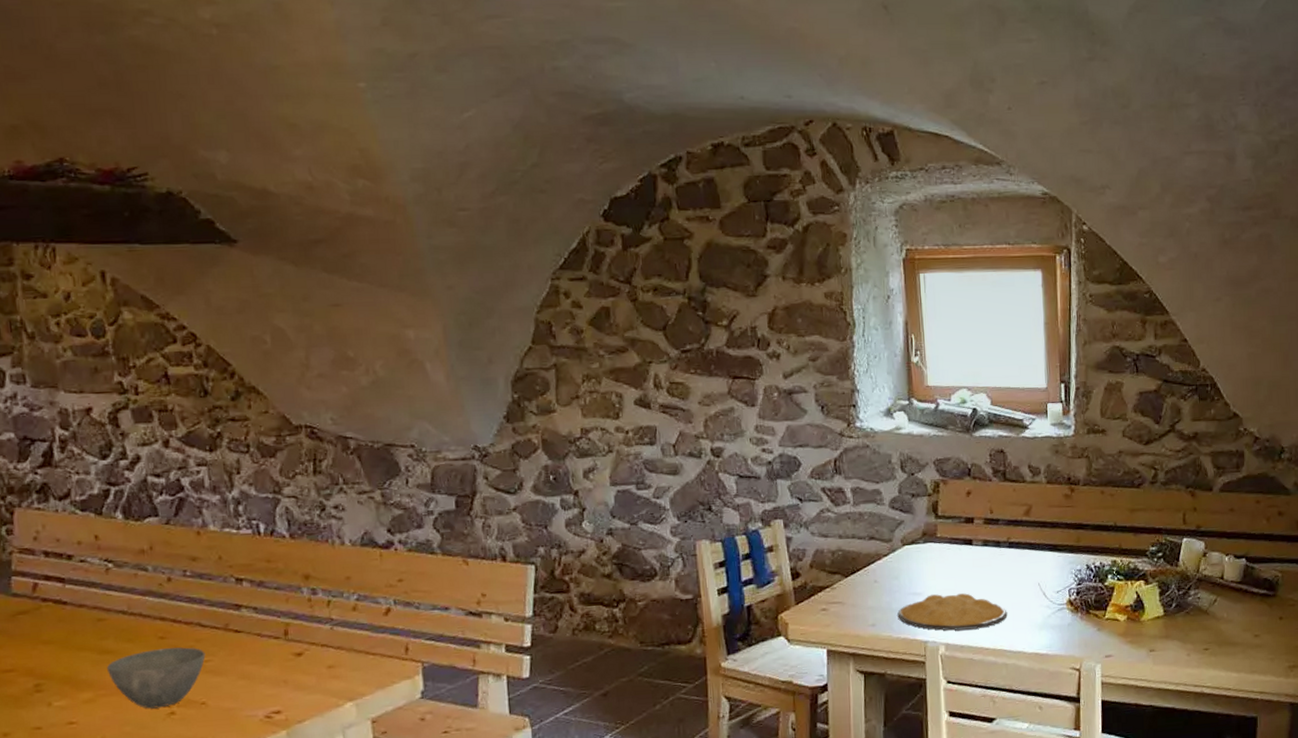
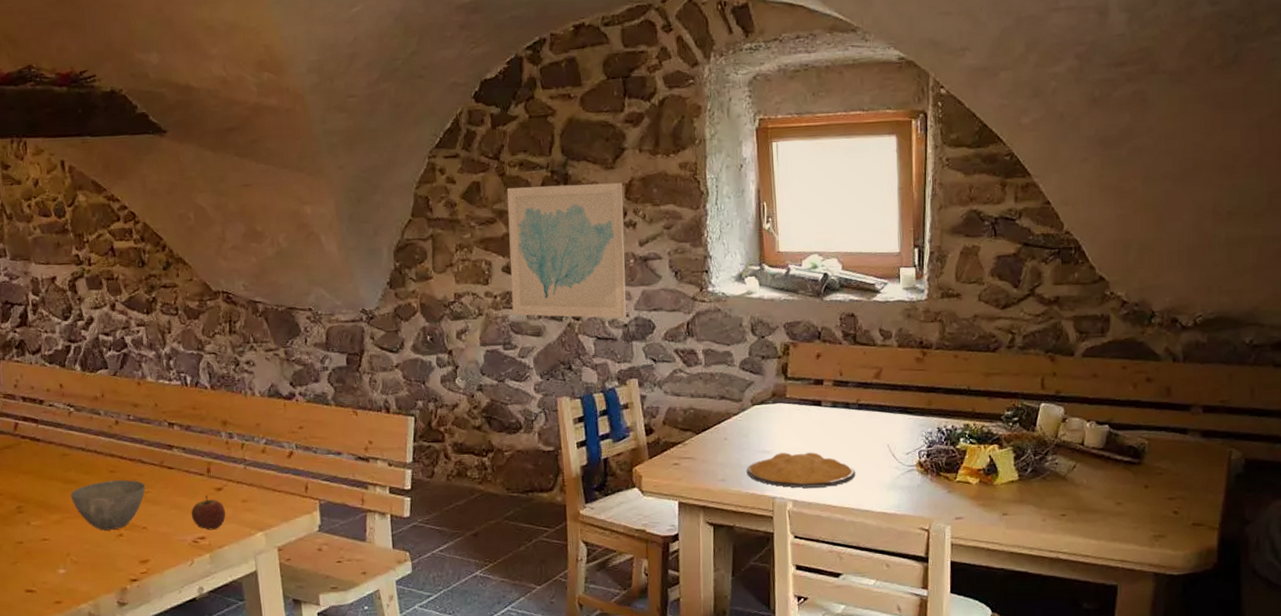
apple: none [263,661,307,703] -> present [191,495,226,530]
wall art: none [639,311,770,455] -> present [506,182,626,319]

